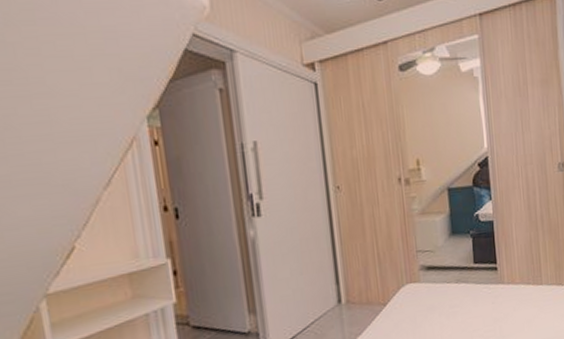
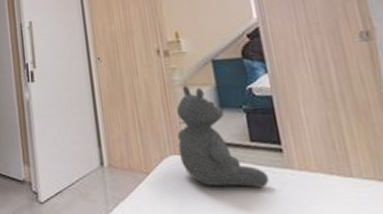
teddy bear: none [414,214,486,308] -> present [177,85,270,187]

